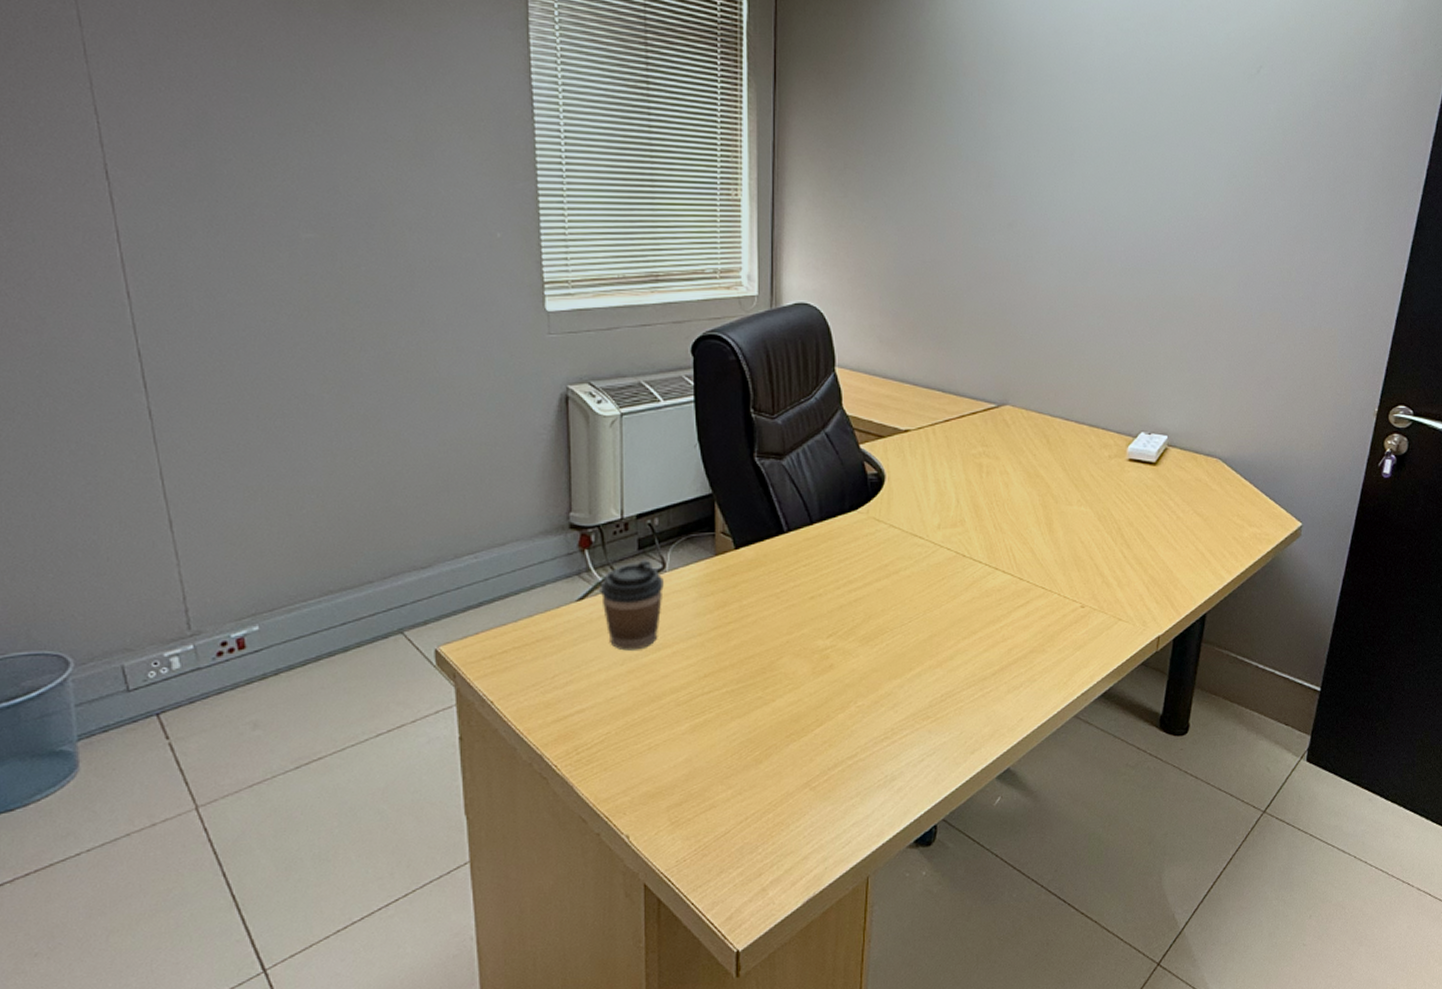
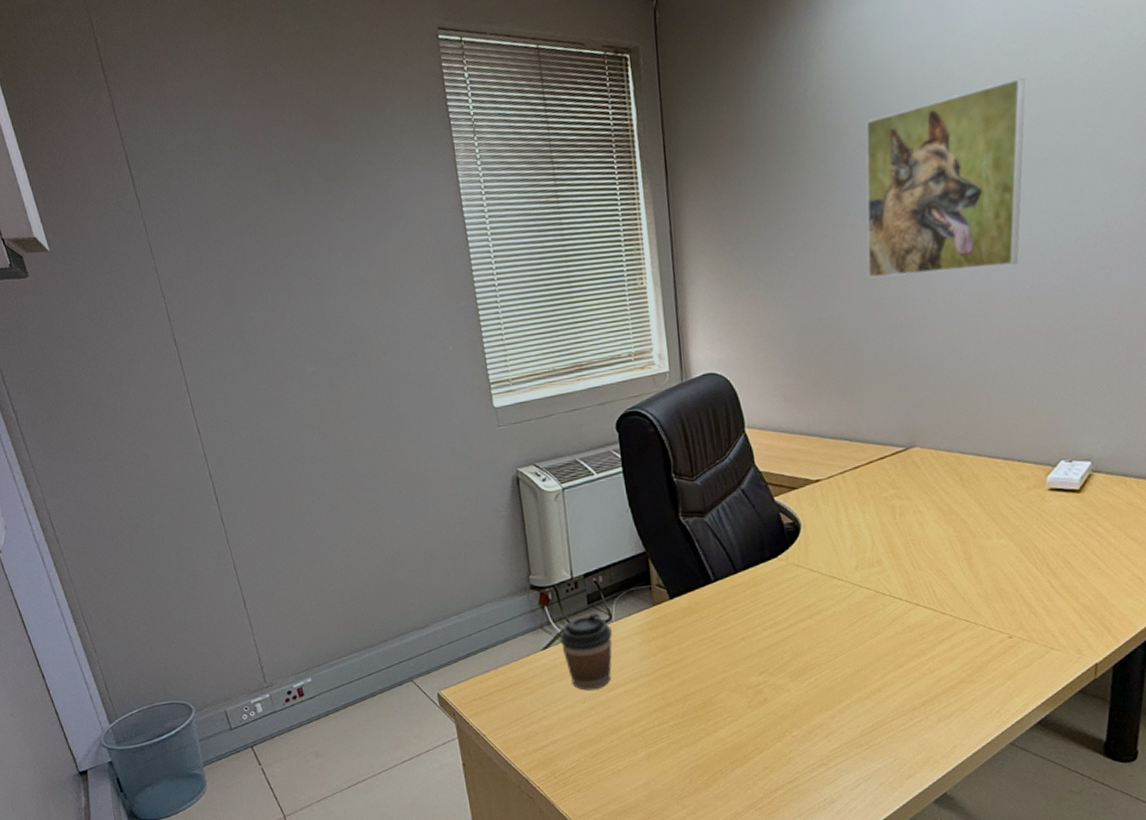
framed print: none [974,54,1135,235] -> present [865,77,1026,278]

